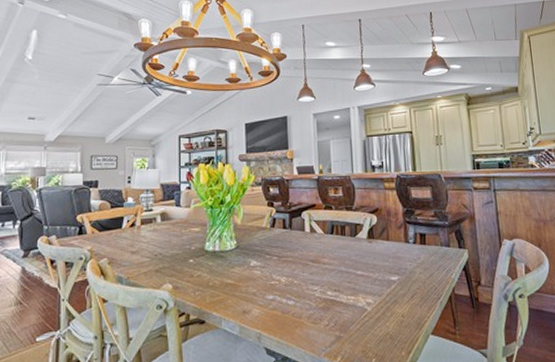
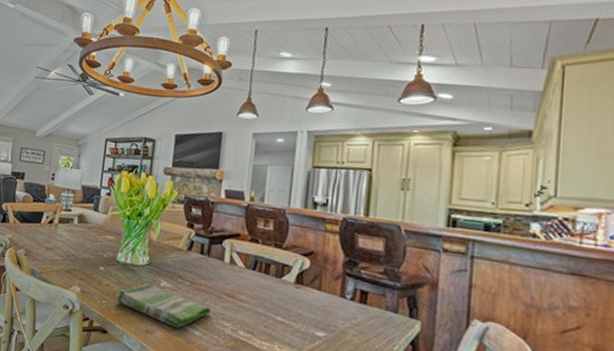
dish towel: none [209,266,300,302] -> present [116,283,211,328]

